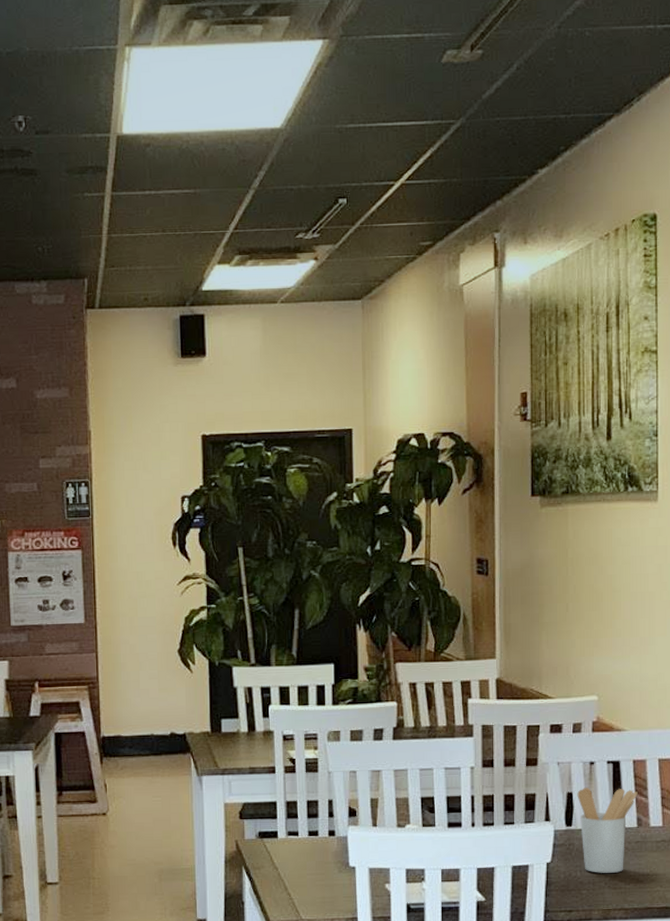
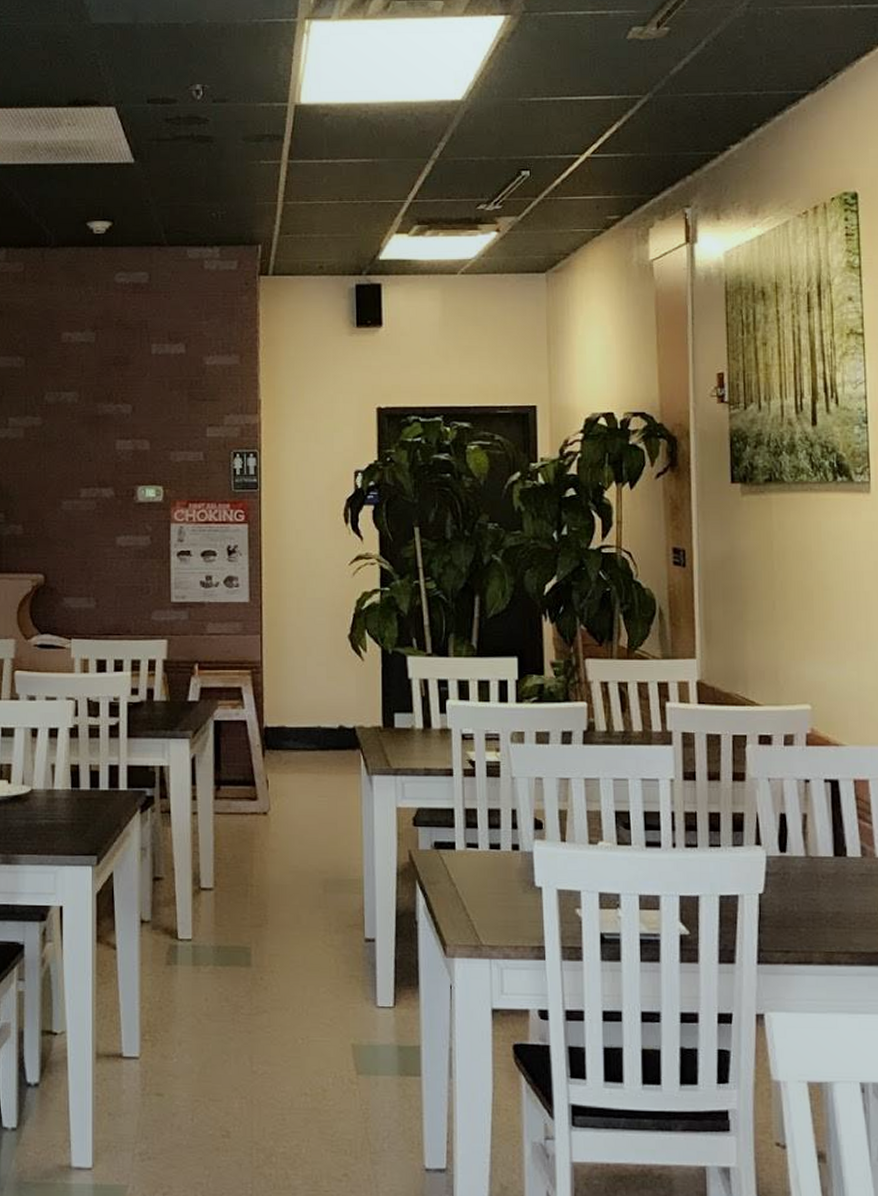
utensil holder: present [577,787,638,873] -> none [791,809,861,909]

